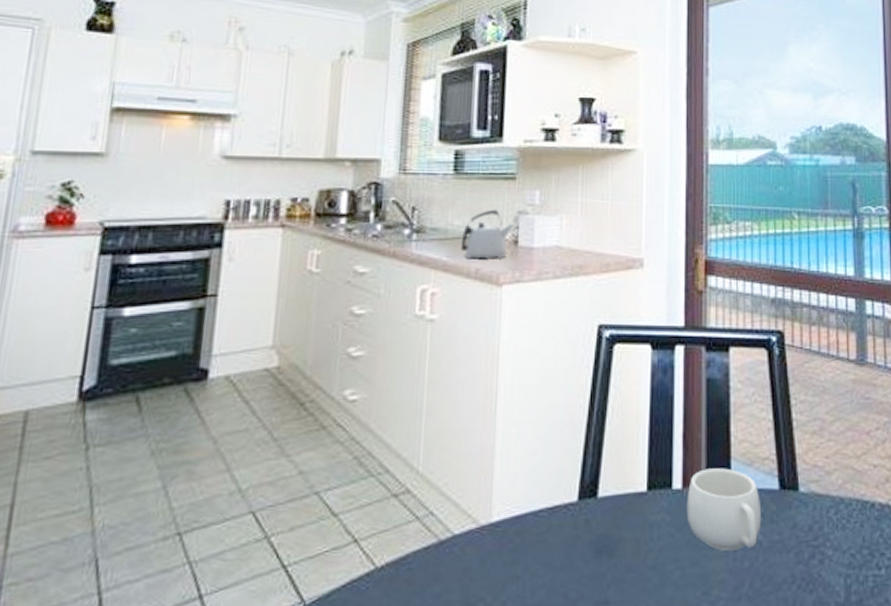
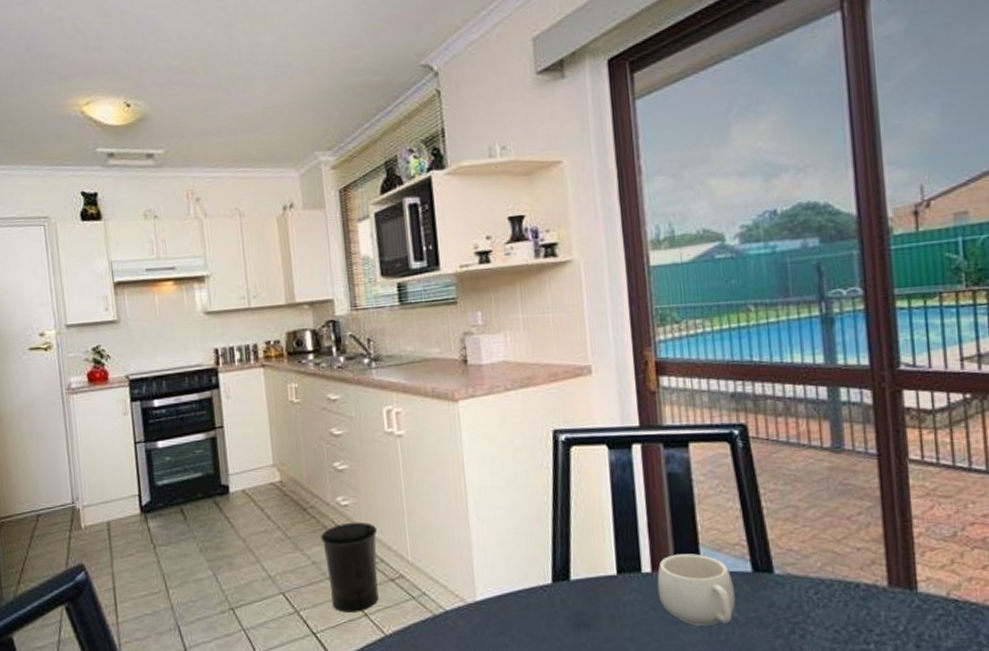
waste bin: none [315,421,388,538] -> present [321,521,379,613]
kettle: present [460,209,515,259] -> none [415,333,462,380]

